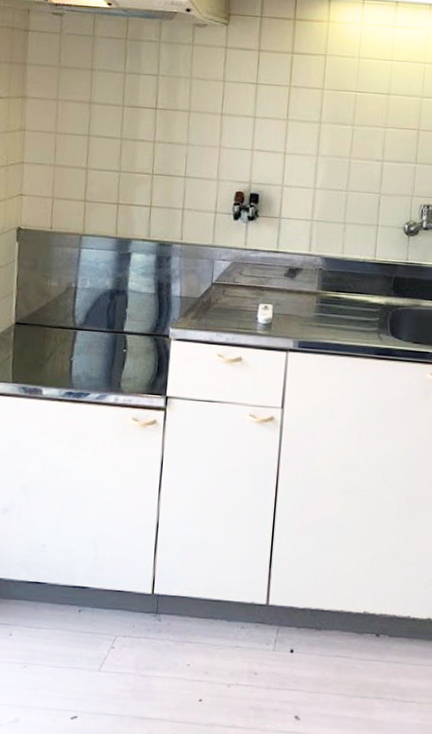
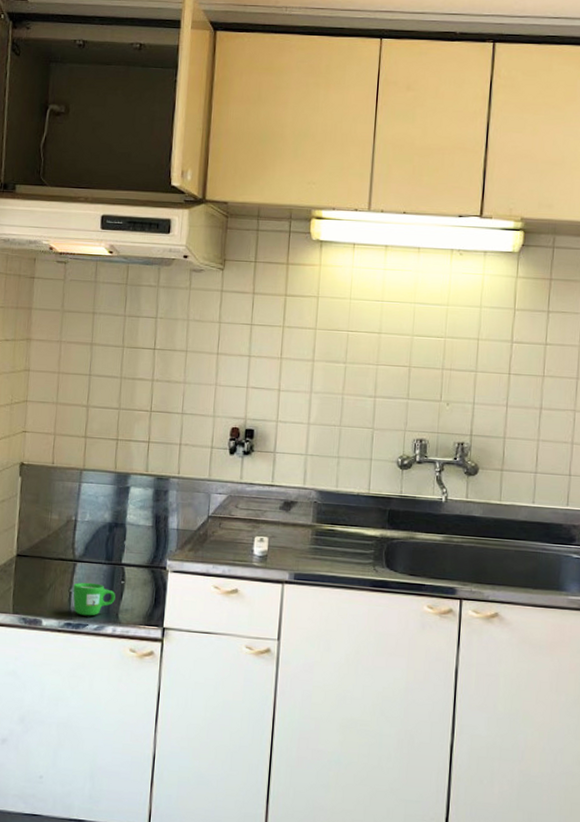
mug: none [74,350,118,385] -> present [73,582,116,616]

